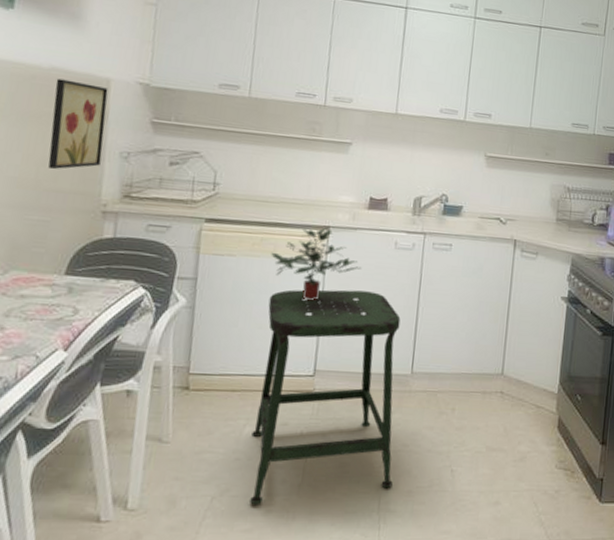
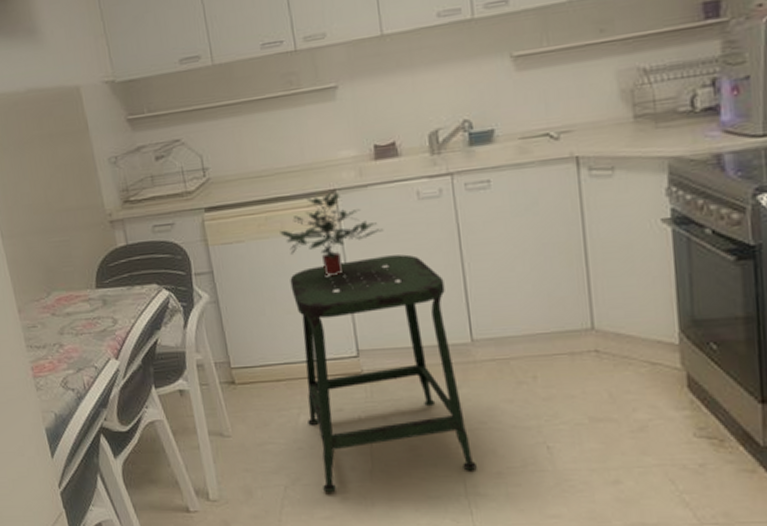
wall art: present [48,78,109,170] -> none [34,96,95,191]

